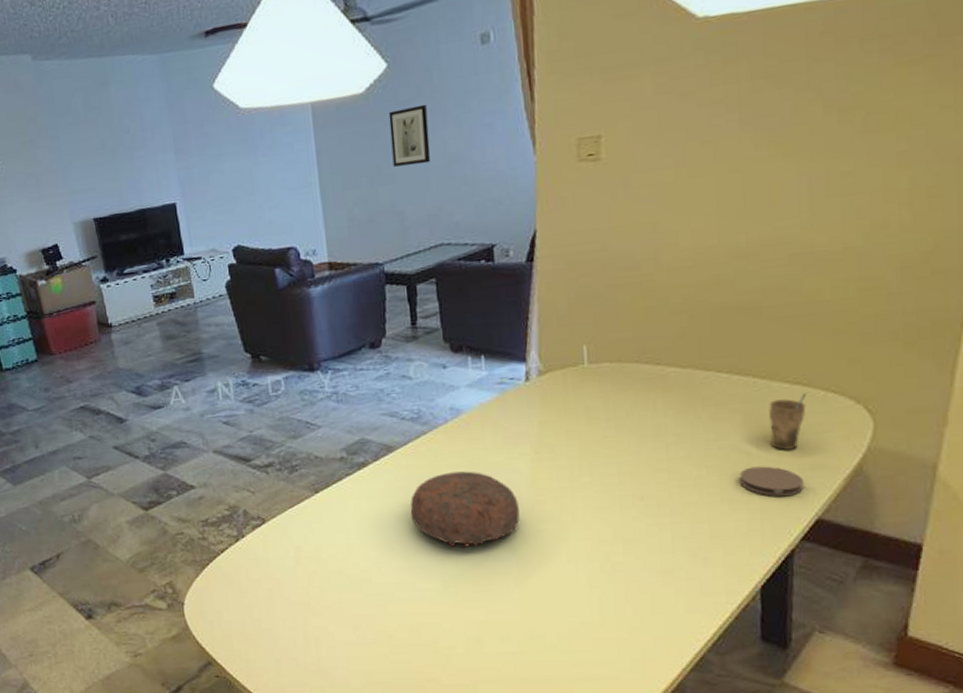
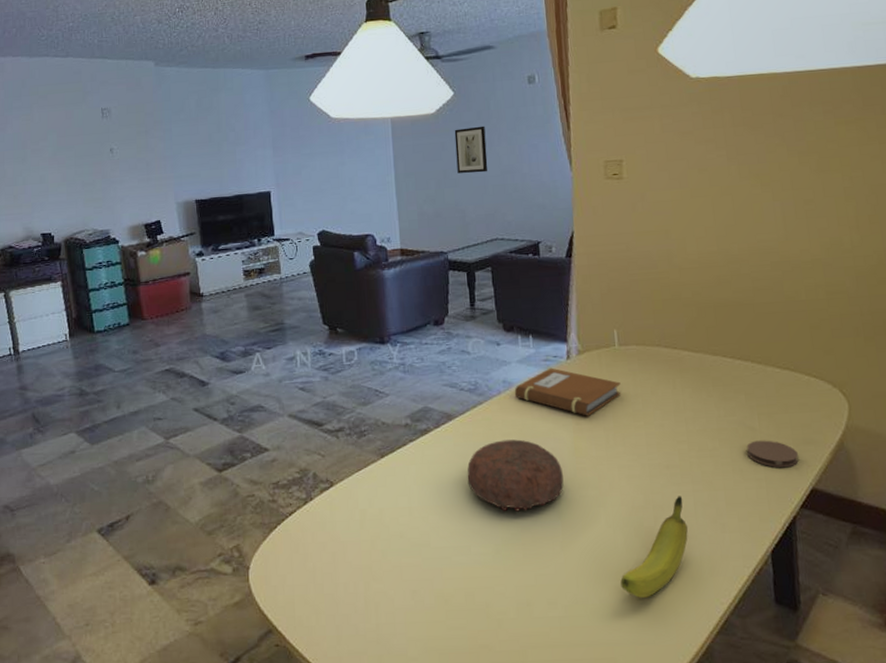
notebook: none [463,391,590,444] -> present [514,367,622,416]
fruit: none [582,529,664,634] -> present [620,496,689,598]
cup: present [769,393,807,450] -> none [766,377,795,426]

